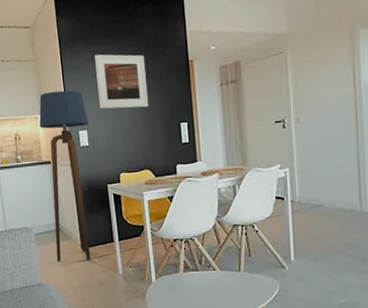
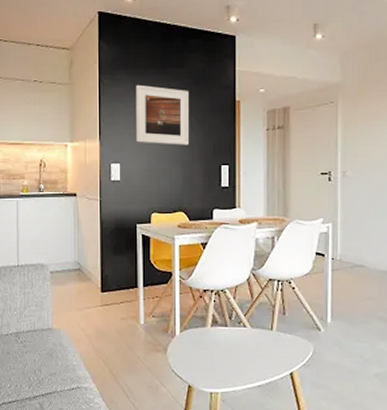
floor lamp: present [39,90,91,262] -> none [68,118,122,306]

